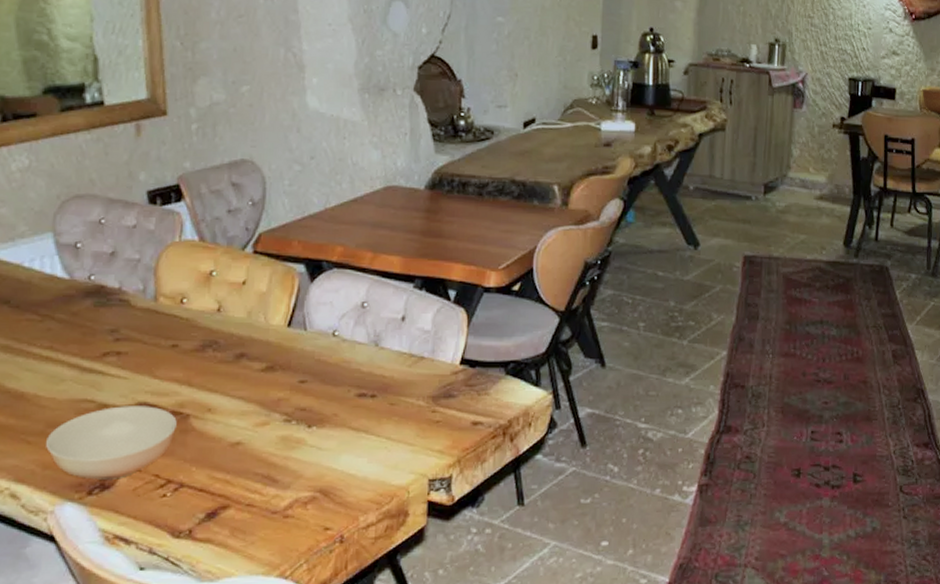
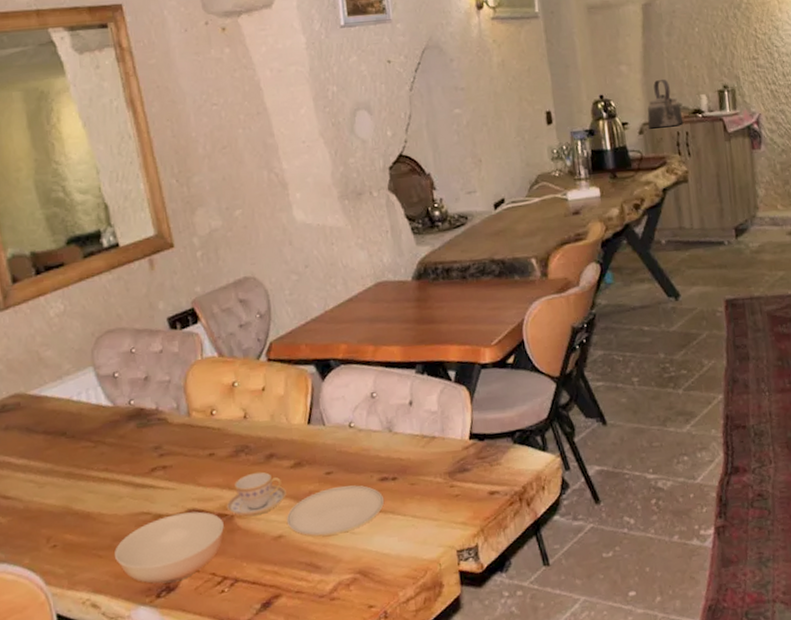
teacup: none [182,371,252,417] -> present [226,471,286,516]
plate: none [247,397,359,448] -> present [286,485,385,537]
kettle: none [695,22,730,73] -> present [647,79,684,129]

